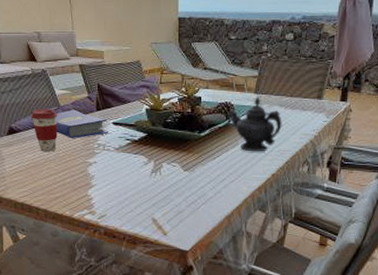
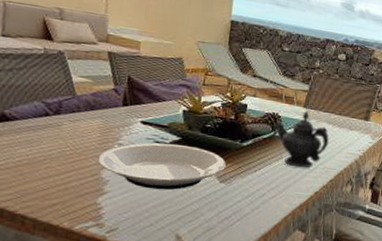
coffee cup: present [30,109,58,152] -> none [33,95,72,148]
hardcover book: present [56,109,109,138] -> none [66,100,135,135]
plate: none [85,140,188,181] -> present [99,143,226,190]

